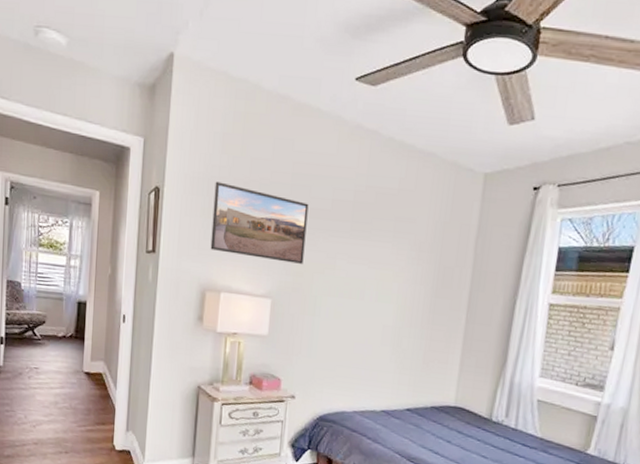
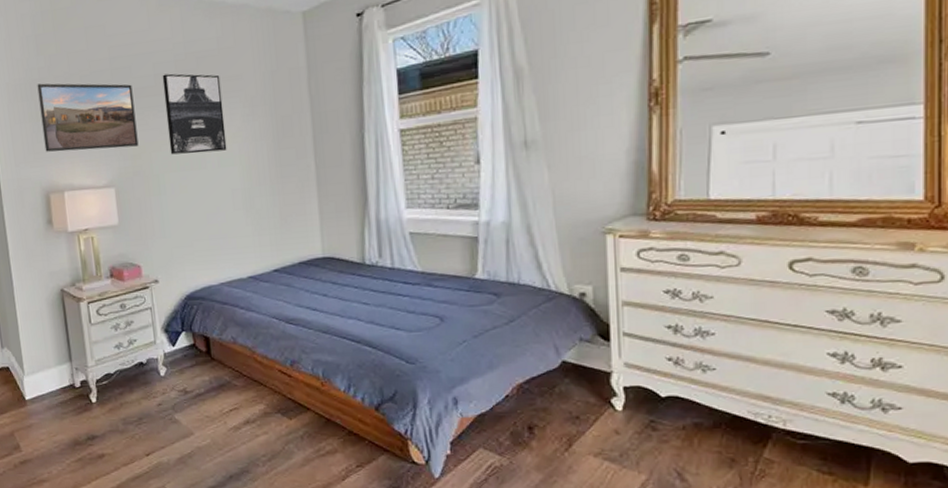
wall art: none [332,201,395,287] -> present [162,73,227,155]

